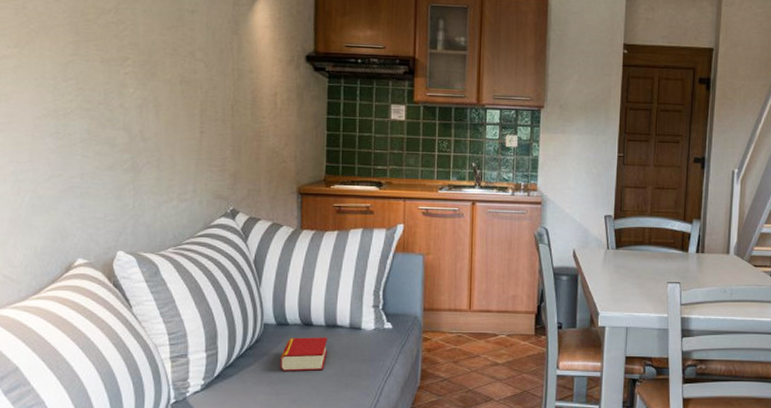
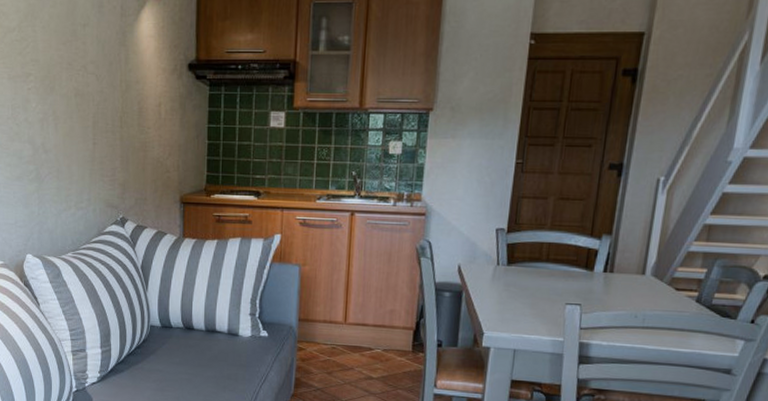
book: present [280,337,327,372] -> none [164,339,207,372]

